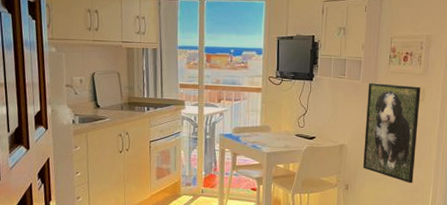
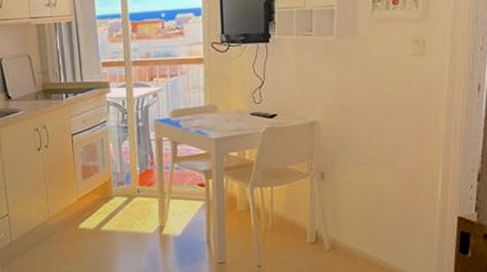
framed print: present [363,83,421,183] -> none [343,36,420,166]

